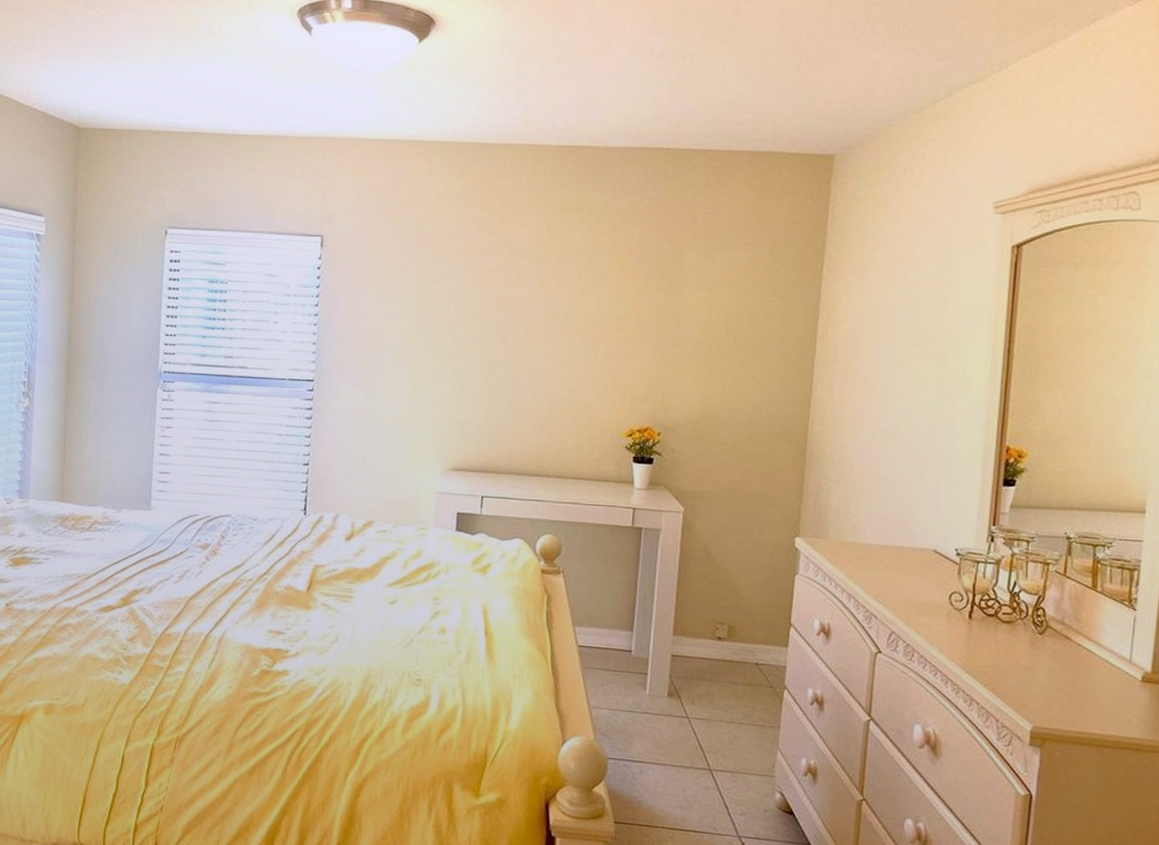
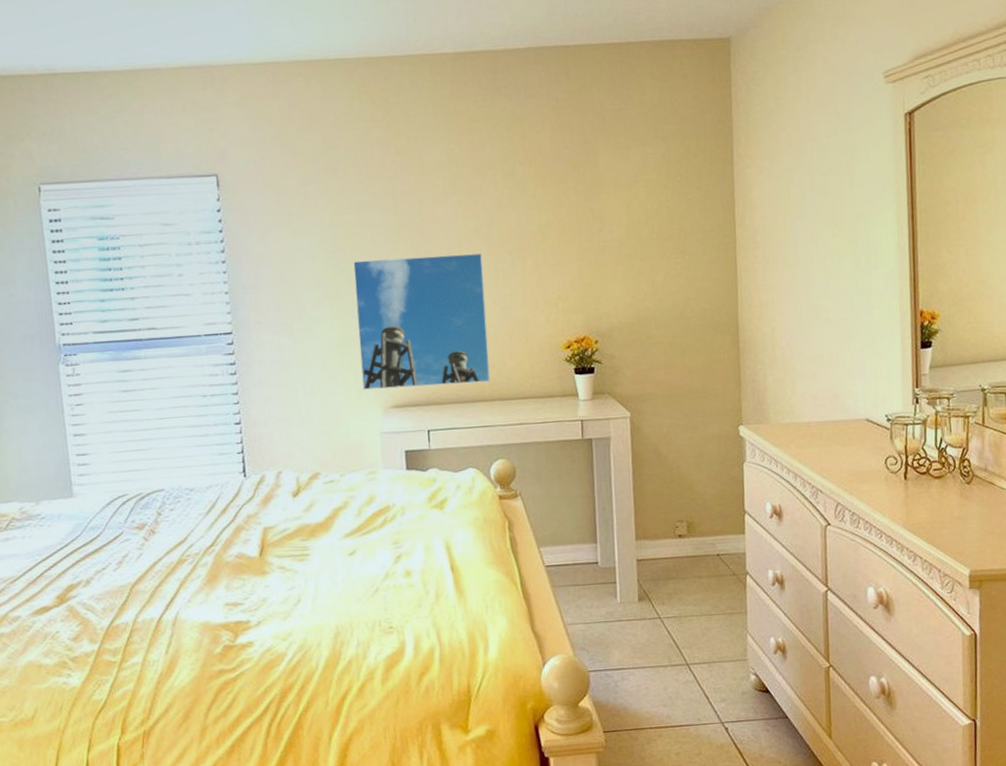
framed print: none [425,328,558,458] -> present [353,252,491,391]

